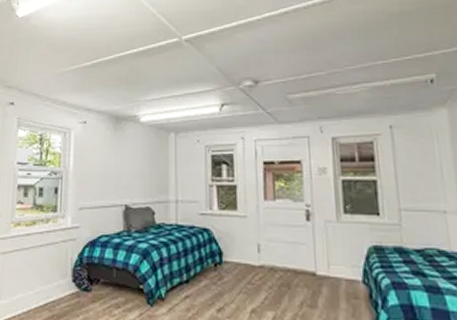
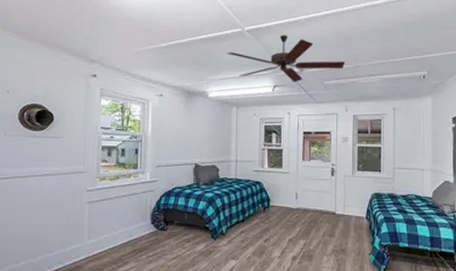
ceiling fan: none [162,41,314,99] -> present [228,35,345,83]

